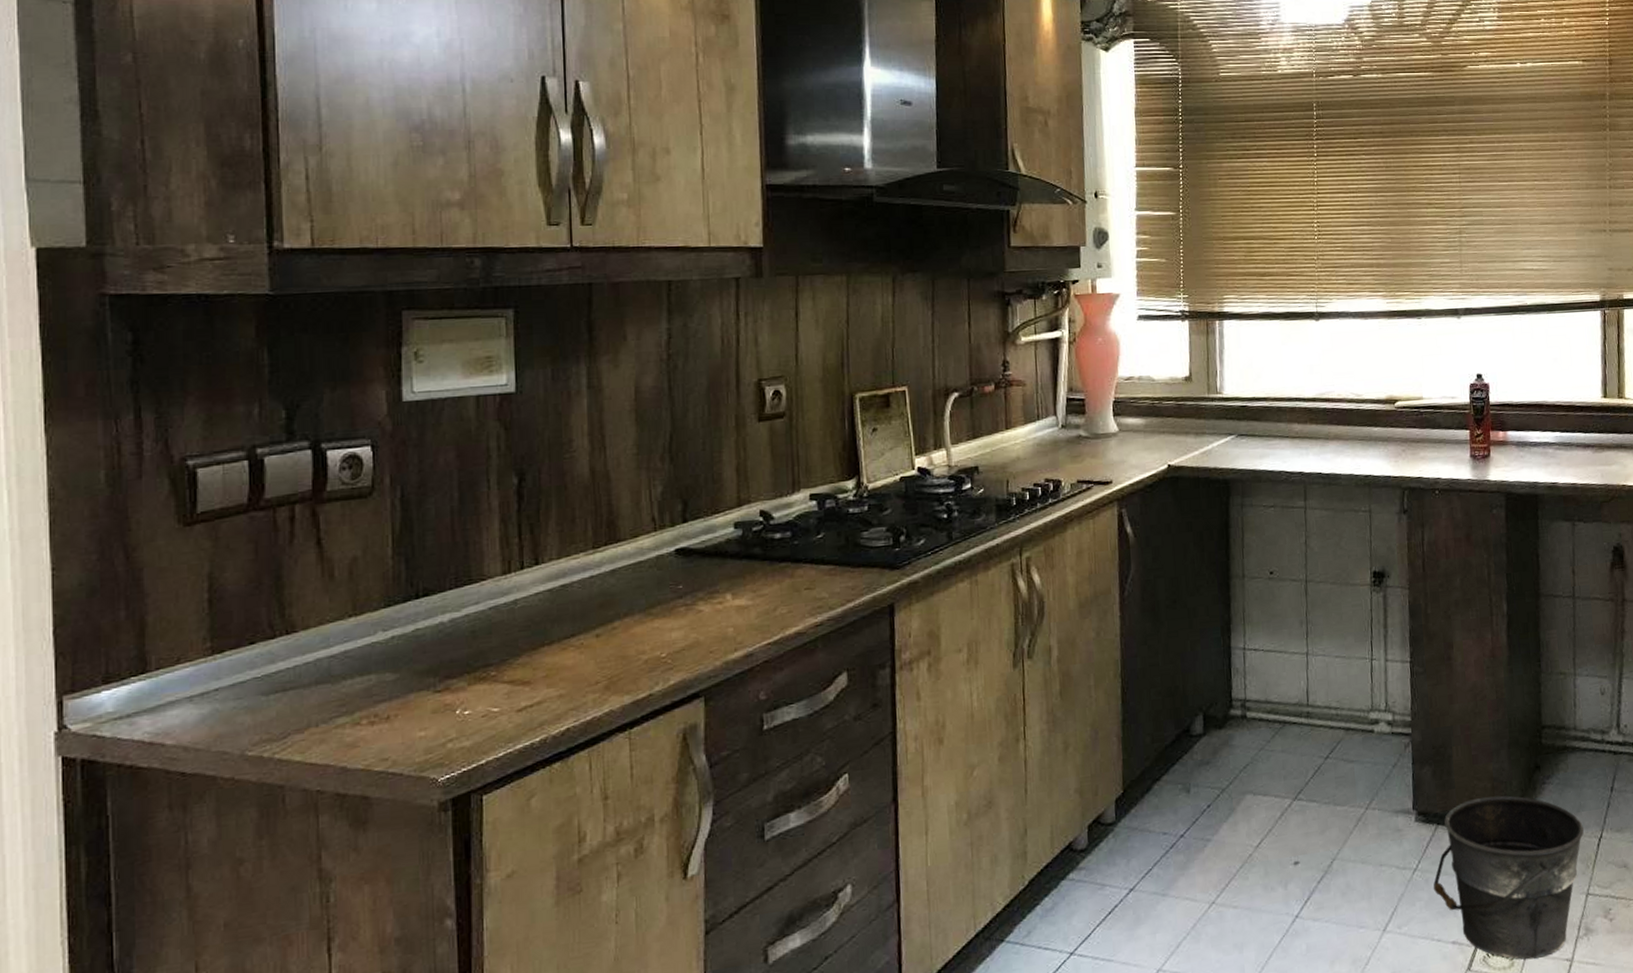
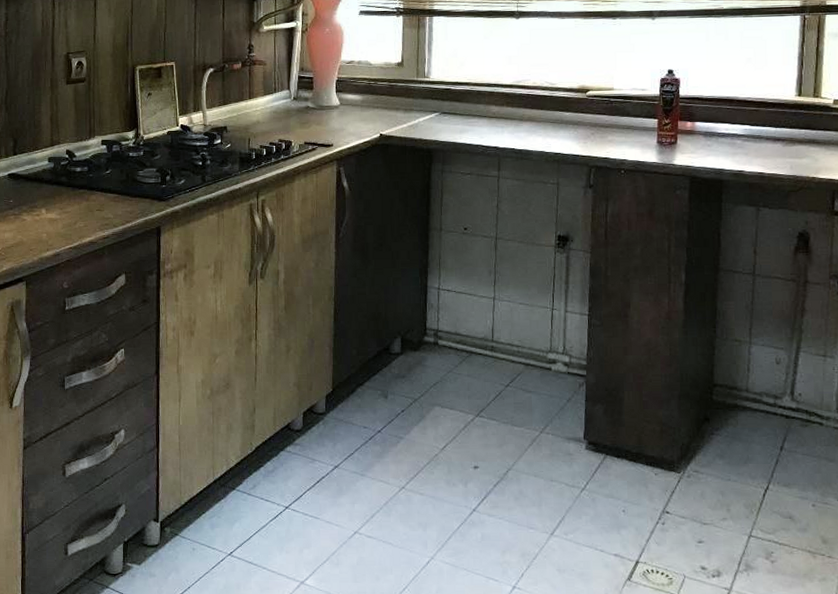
bucket: present [1433,795,1585,960] -> none [599,438,751,582]

